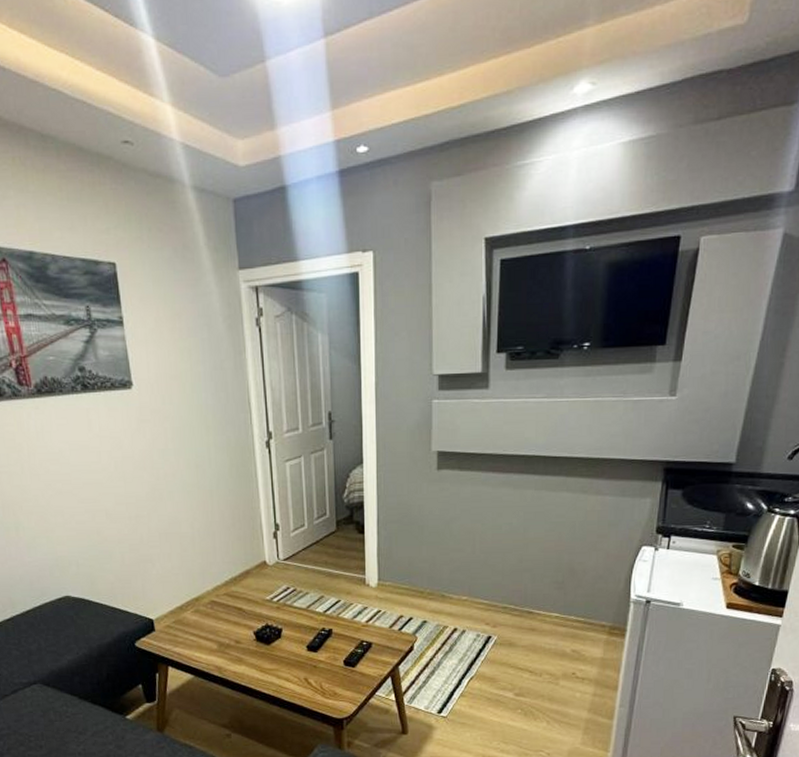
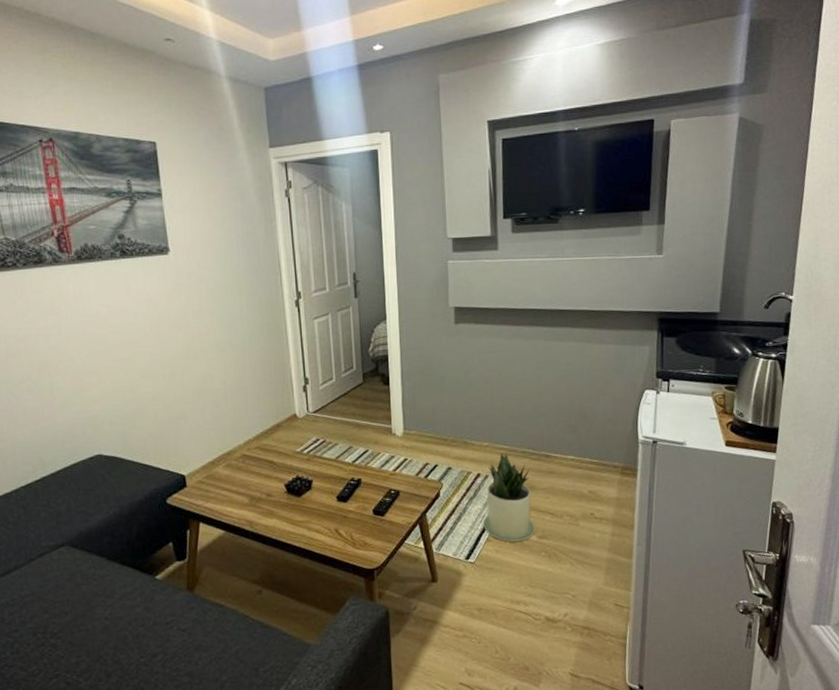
planter: none [457,608,512,699] -> present [483,453,535,543]

